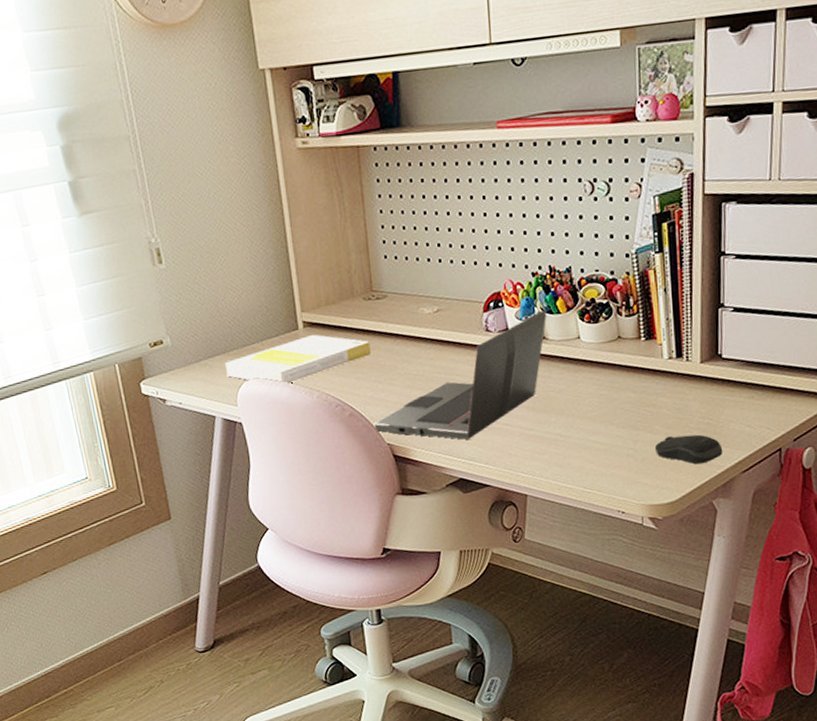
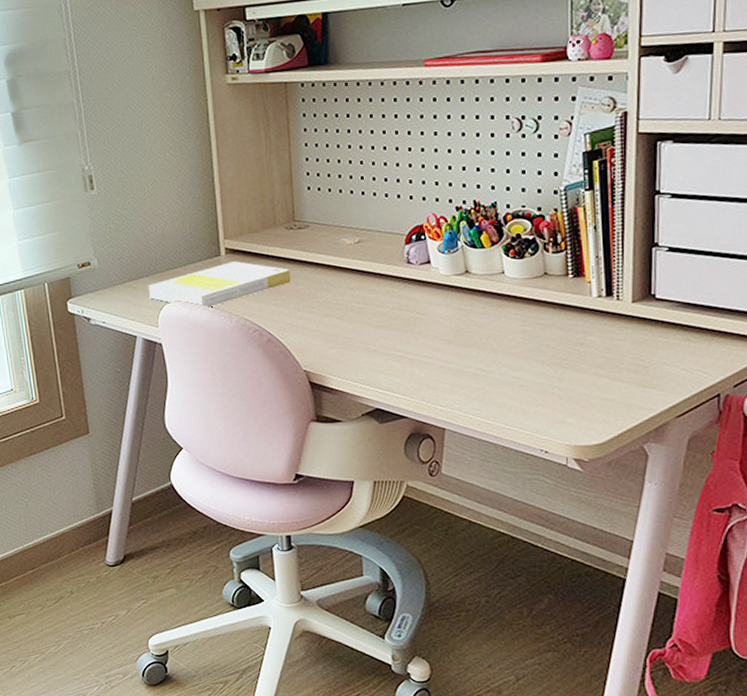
laptop: present [374,309,547,440] -> none [291,243,471,370]
computer mouse: present [655,434,723,465] -> none [582,375,656,407]

